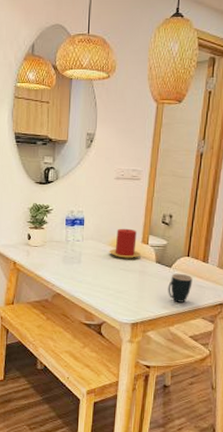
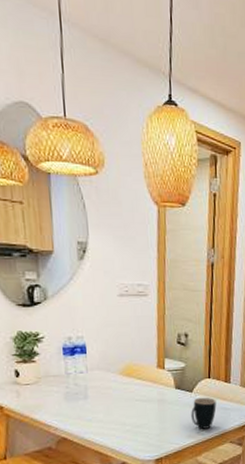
candle: present [109,228,141,259] -> none [120,353,157,388]

